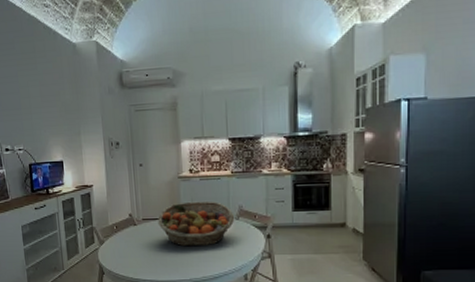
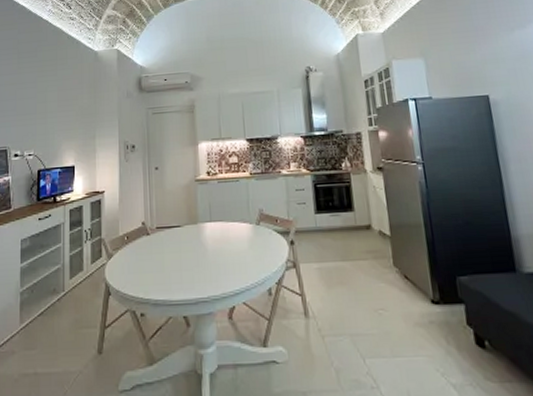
fruit basket: present [158,201,235,247] -> none [173,205,256,258]

